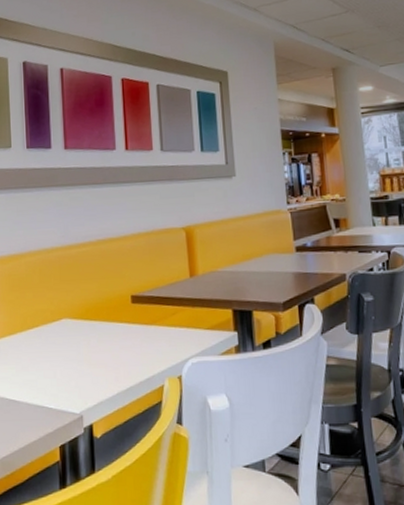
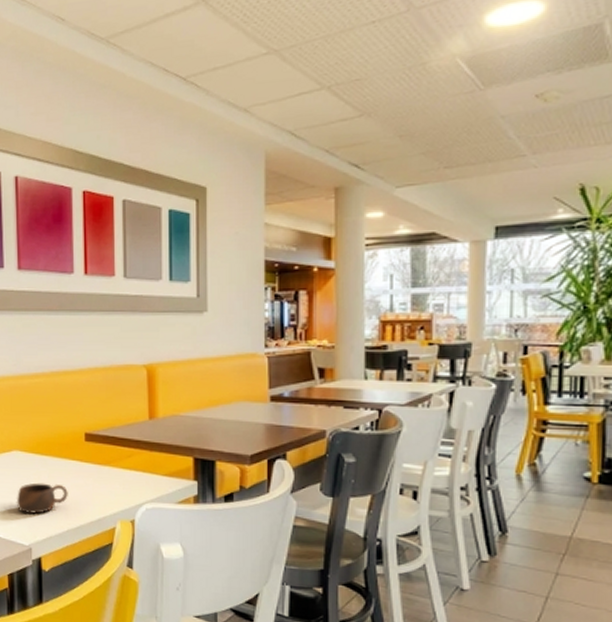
cup: none [66,347,117,380] -> present [16,482,68,514]

